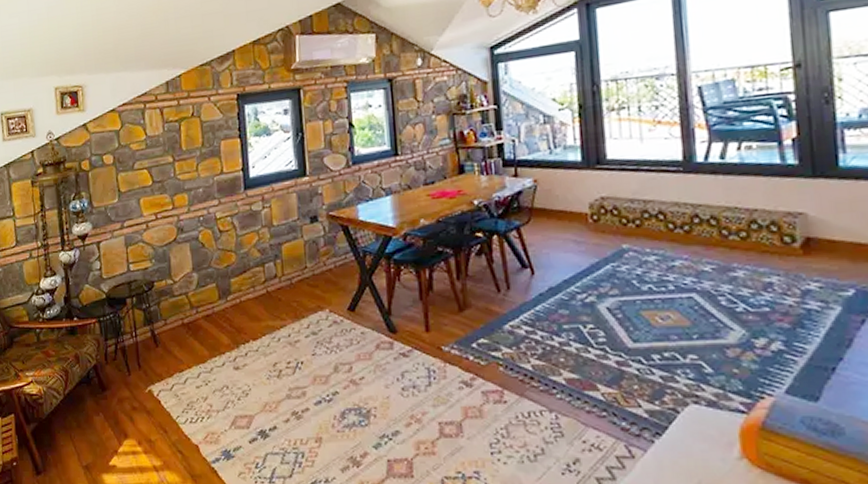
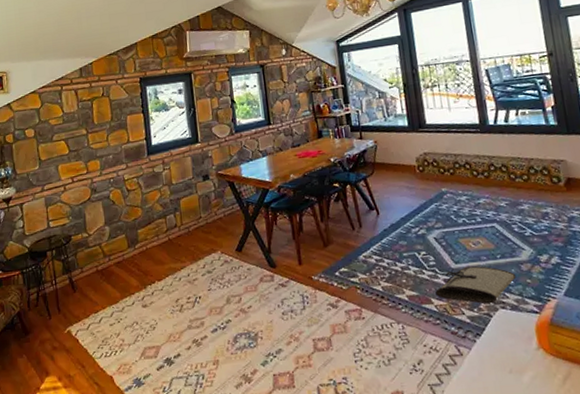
tool roll: none [603,346,718,397] -> present [435,266,517,304]

